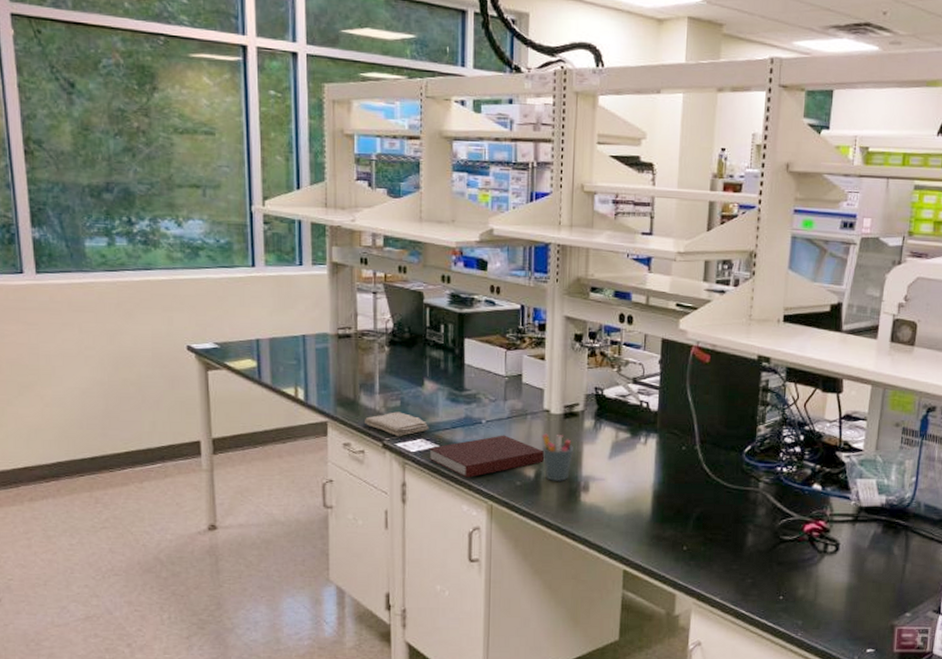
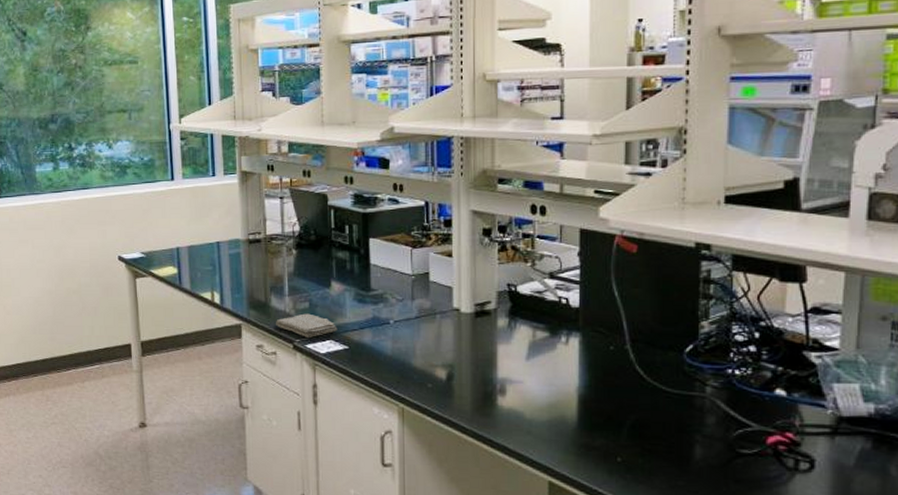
notebook: present [427,435,545,478] -> none [337,335,457,380]
pen holder: present [542,433,574,482] -> none [452,333,488,385]

